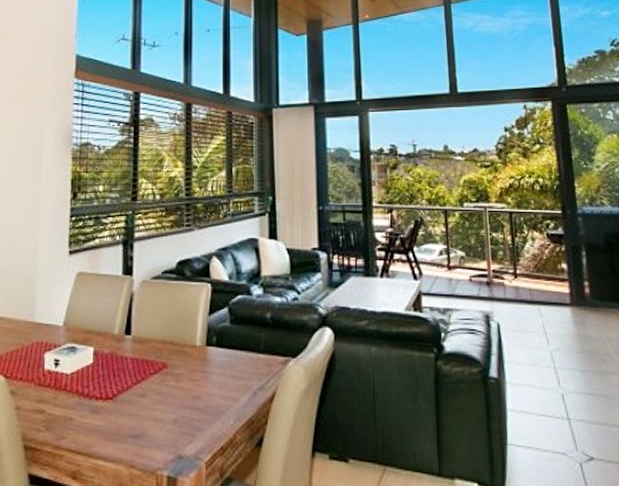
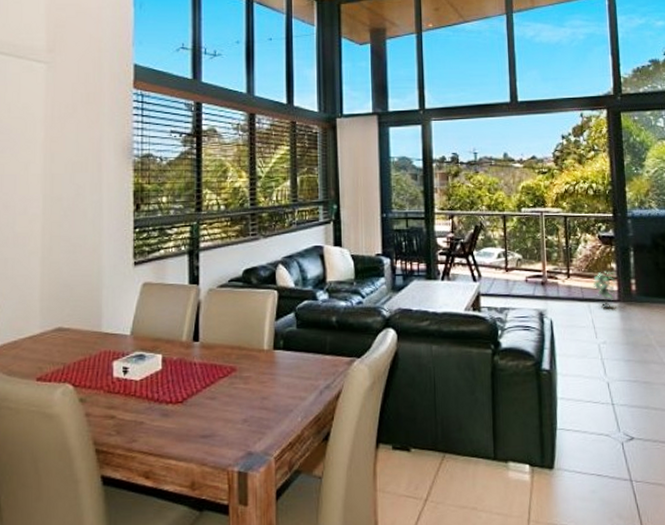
potted plant: none [542,272,569,313] -> present [592,271,617,309]

